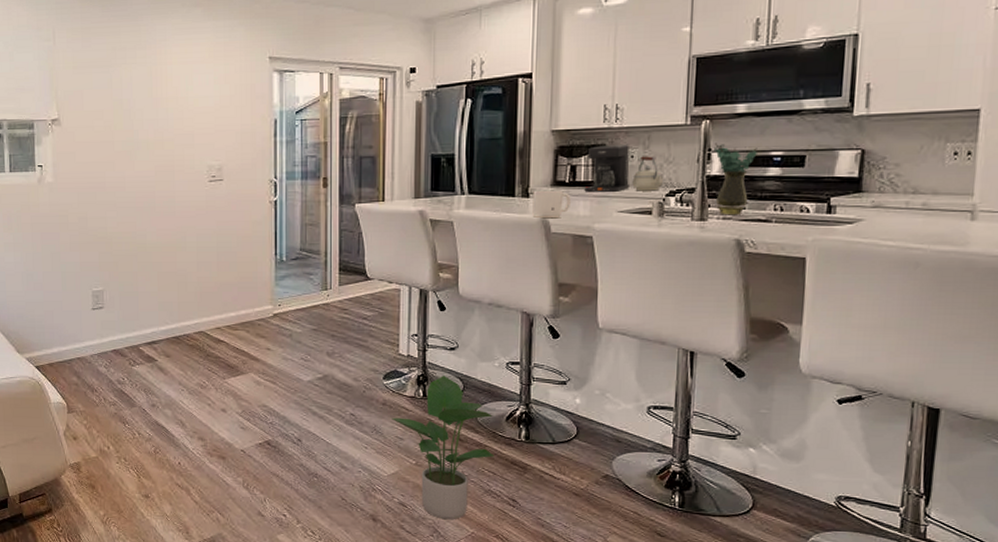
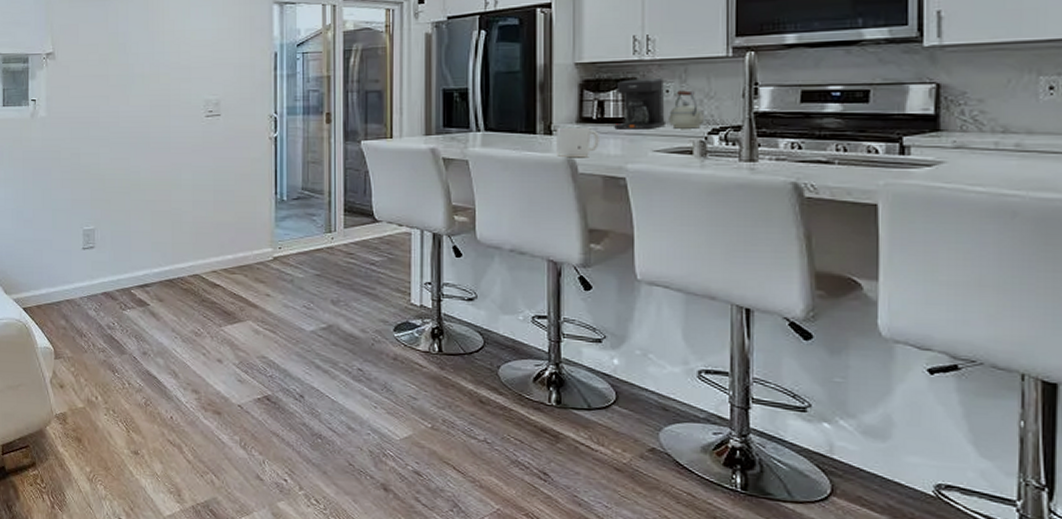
potted plant: present [392,376,495,520] -> none [404,329,521,494]
vase: present [713,143,757,216] -> none [761,76,812,156]

